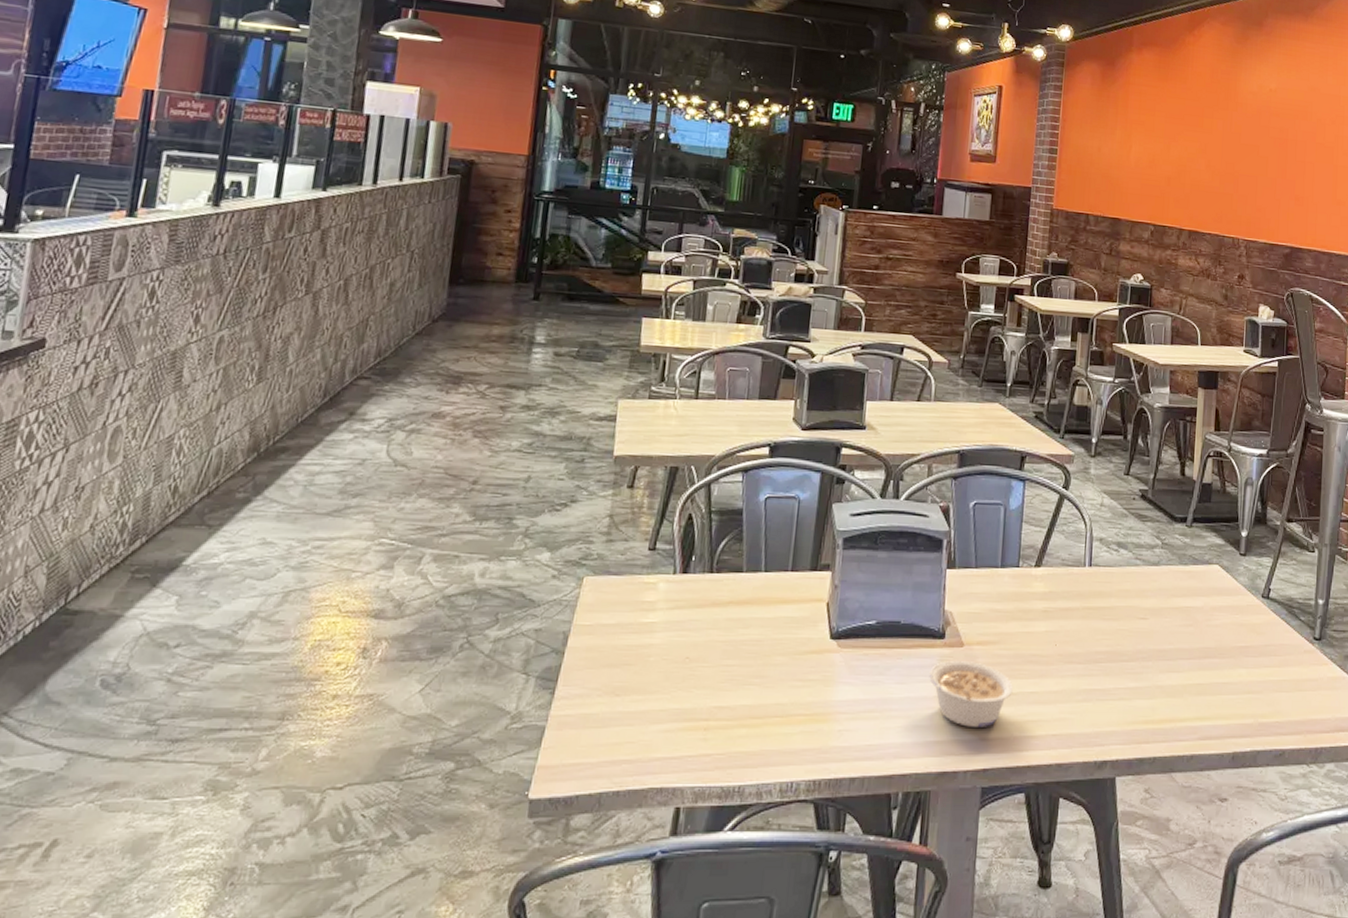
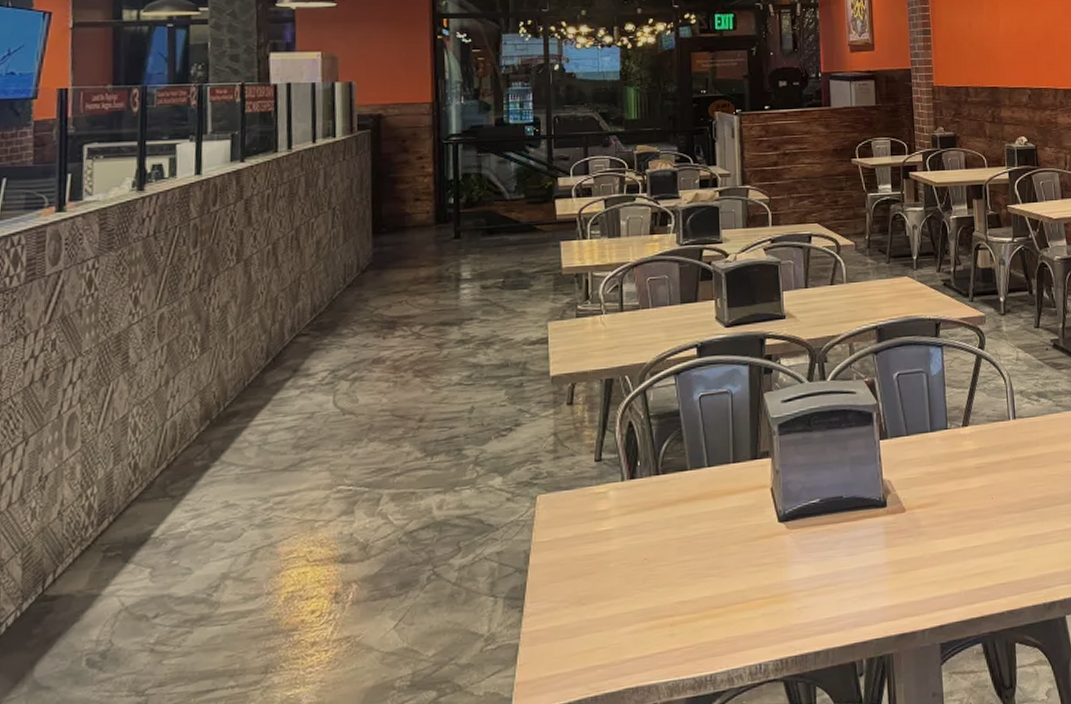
legume: present [929,660,1013,729] -> none [876,525,958,588]

